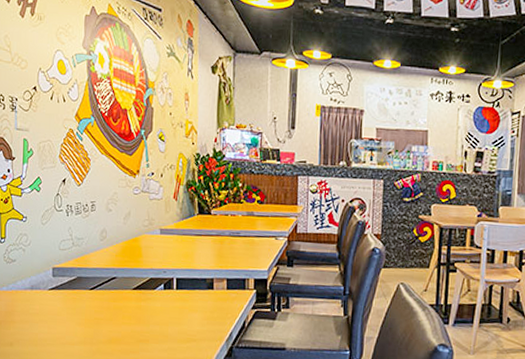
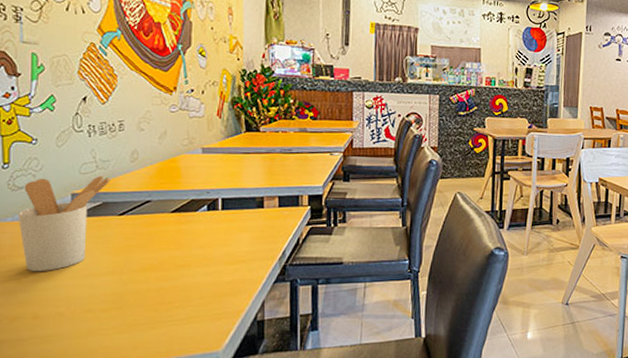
utensil holder: none [11,252,85,338] -> present [17,176,112,272]

